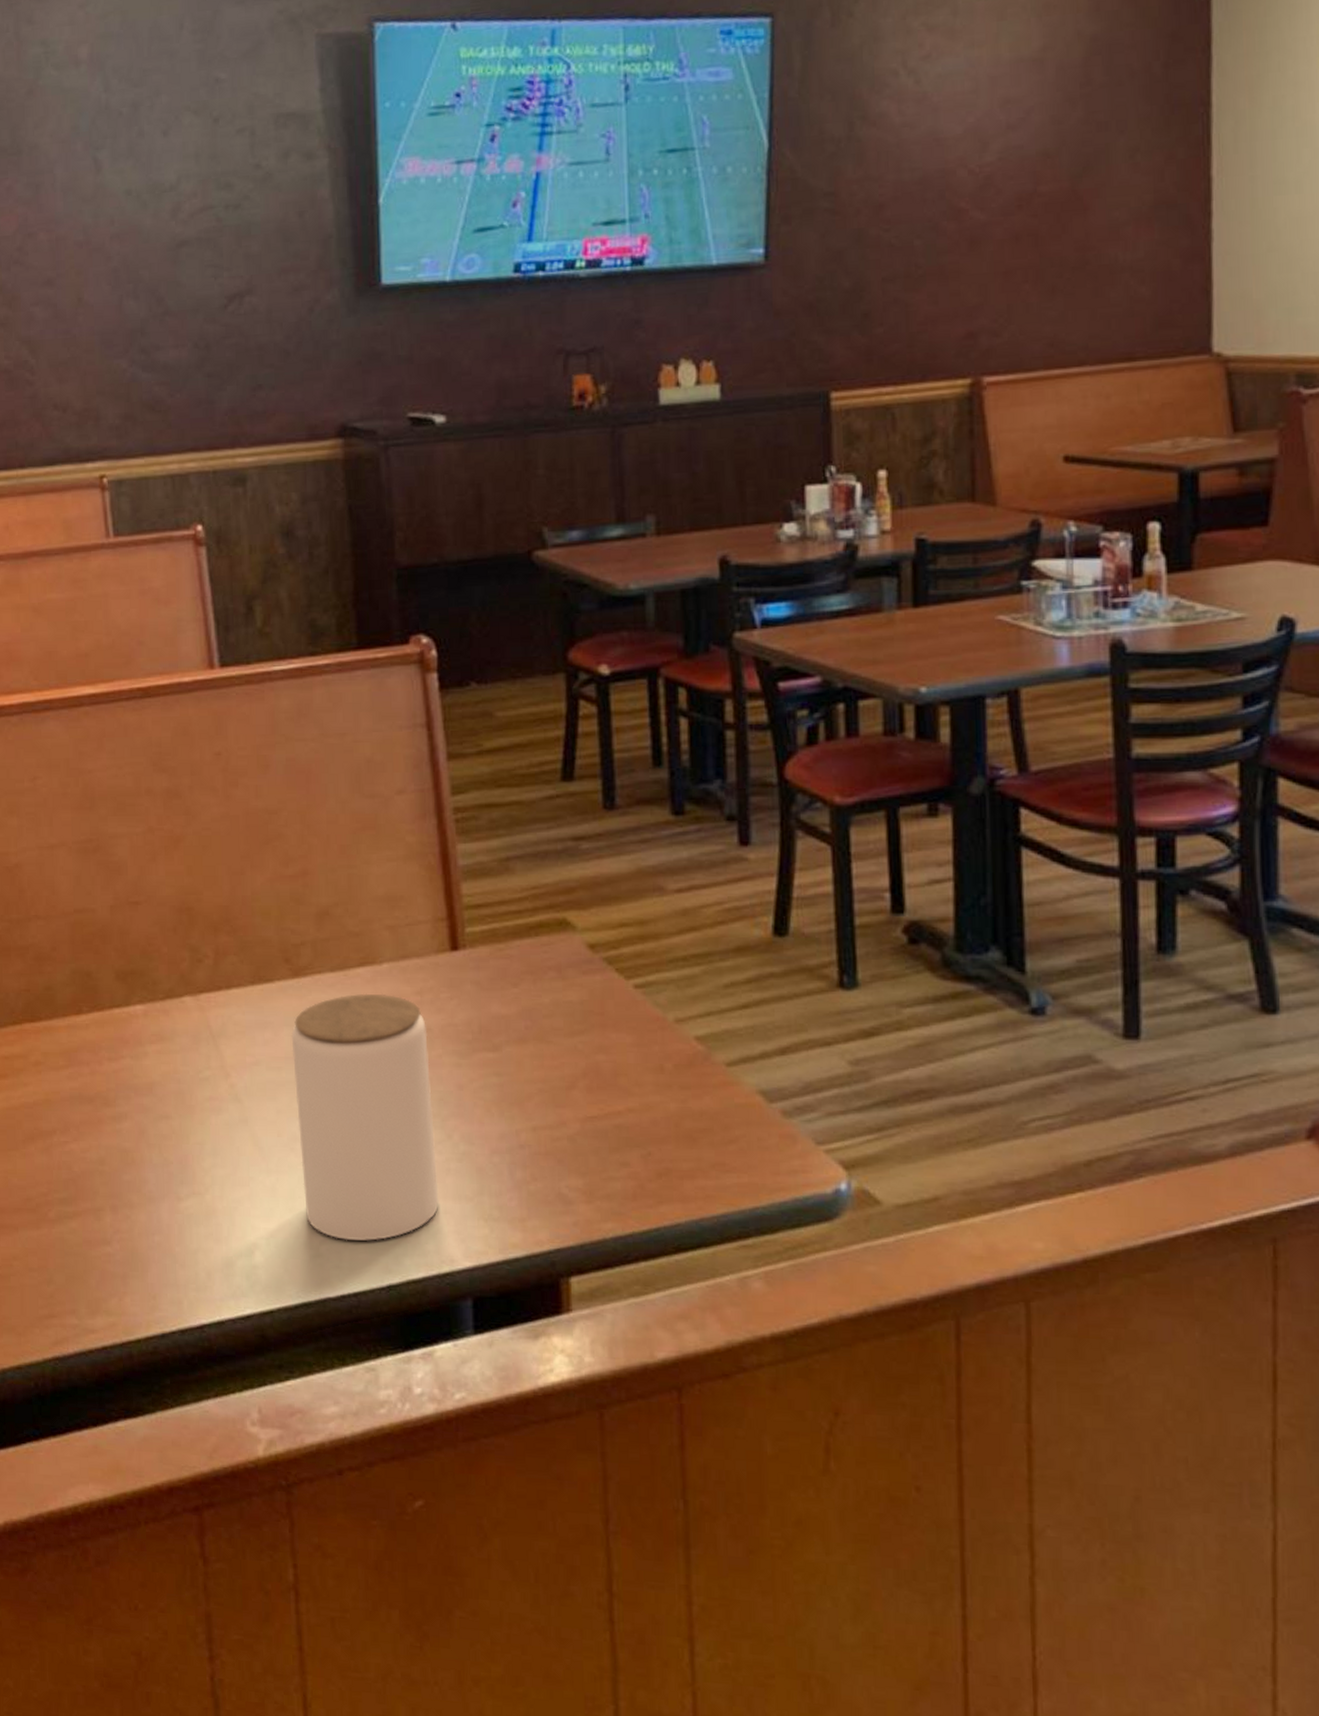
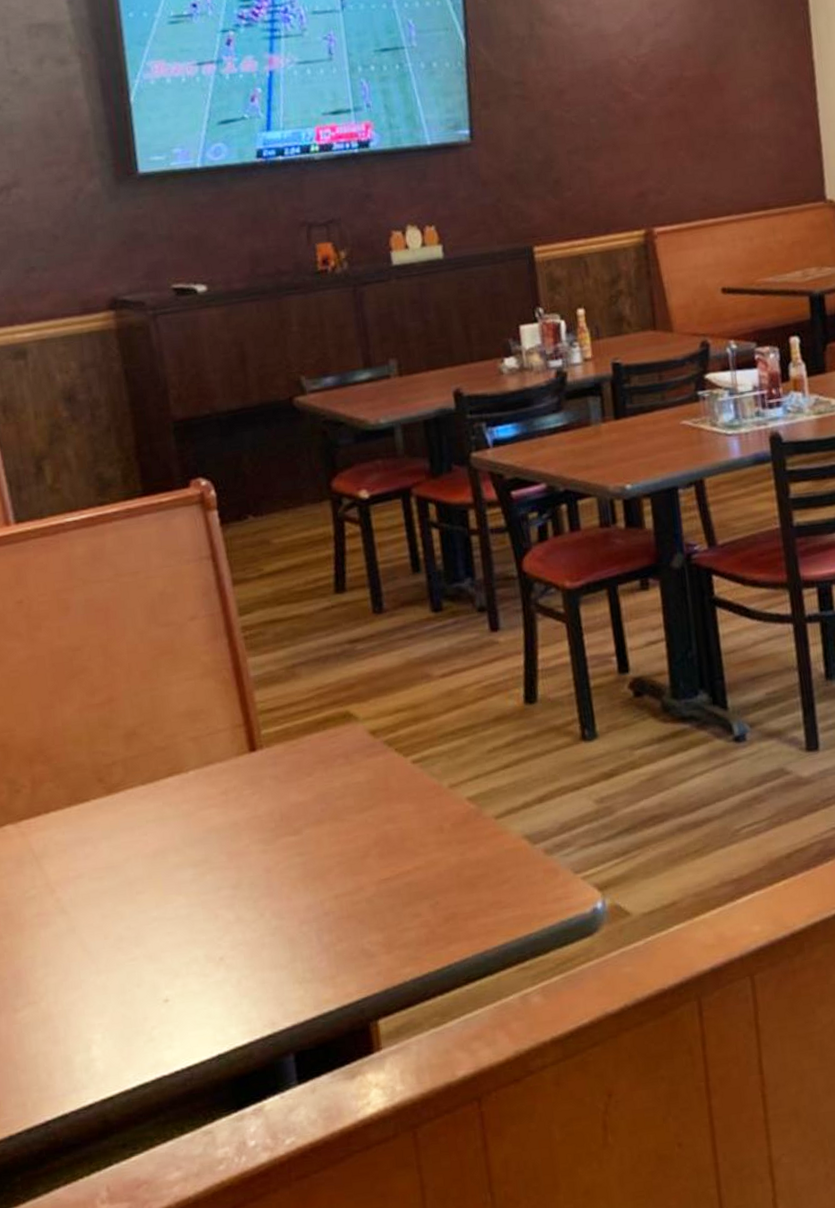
jar: present [291,993,439,1241] -> none [110,798,257,1023]

